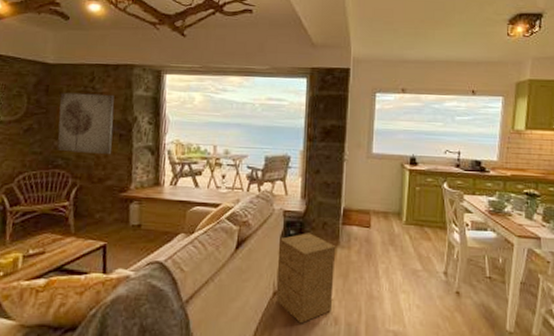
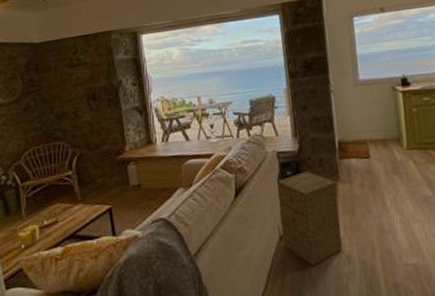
wall art: present [57,92,114,155] -> none [49,62,104,124]

